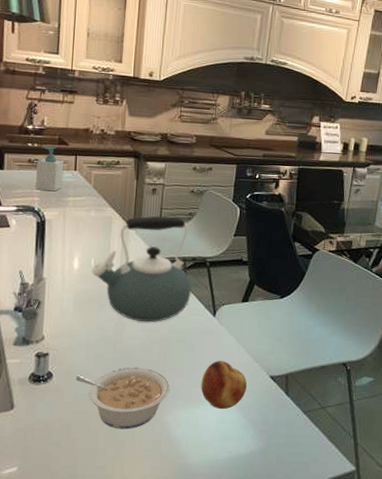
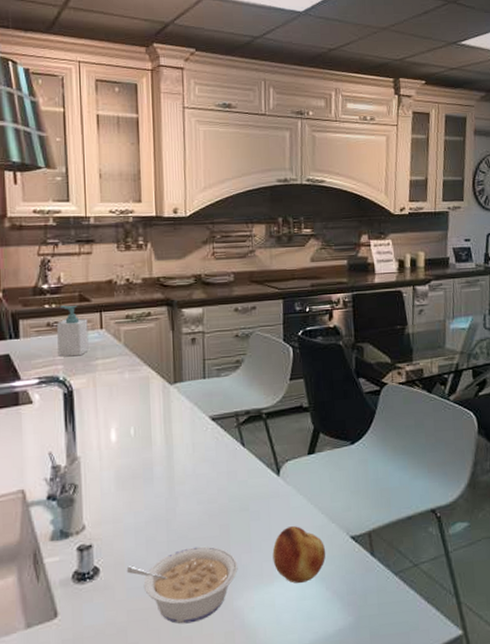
kettle: present [91,216,192,323] -> none [132,366,250,493]

